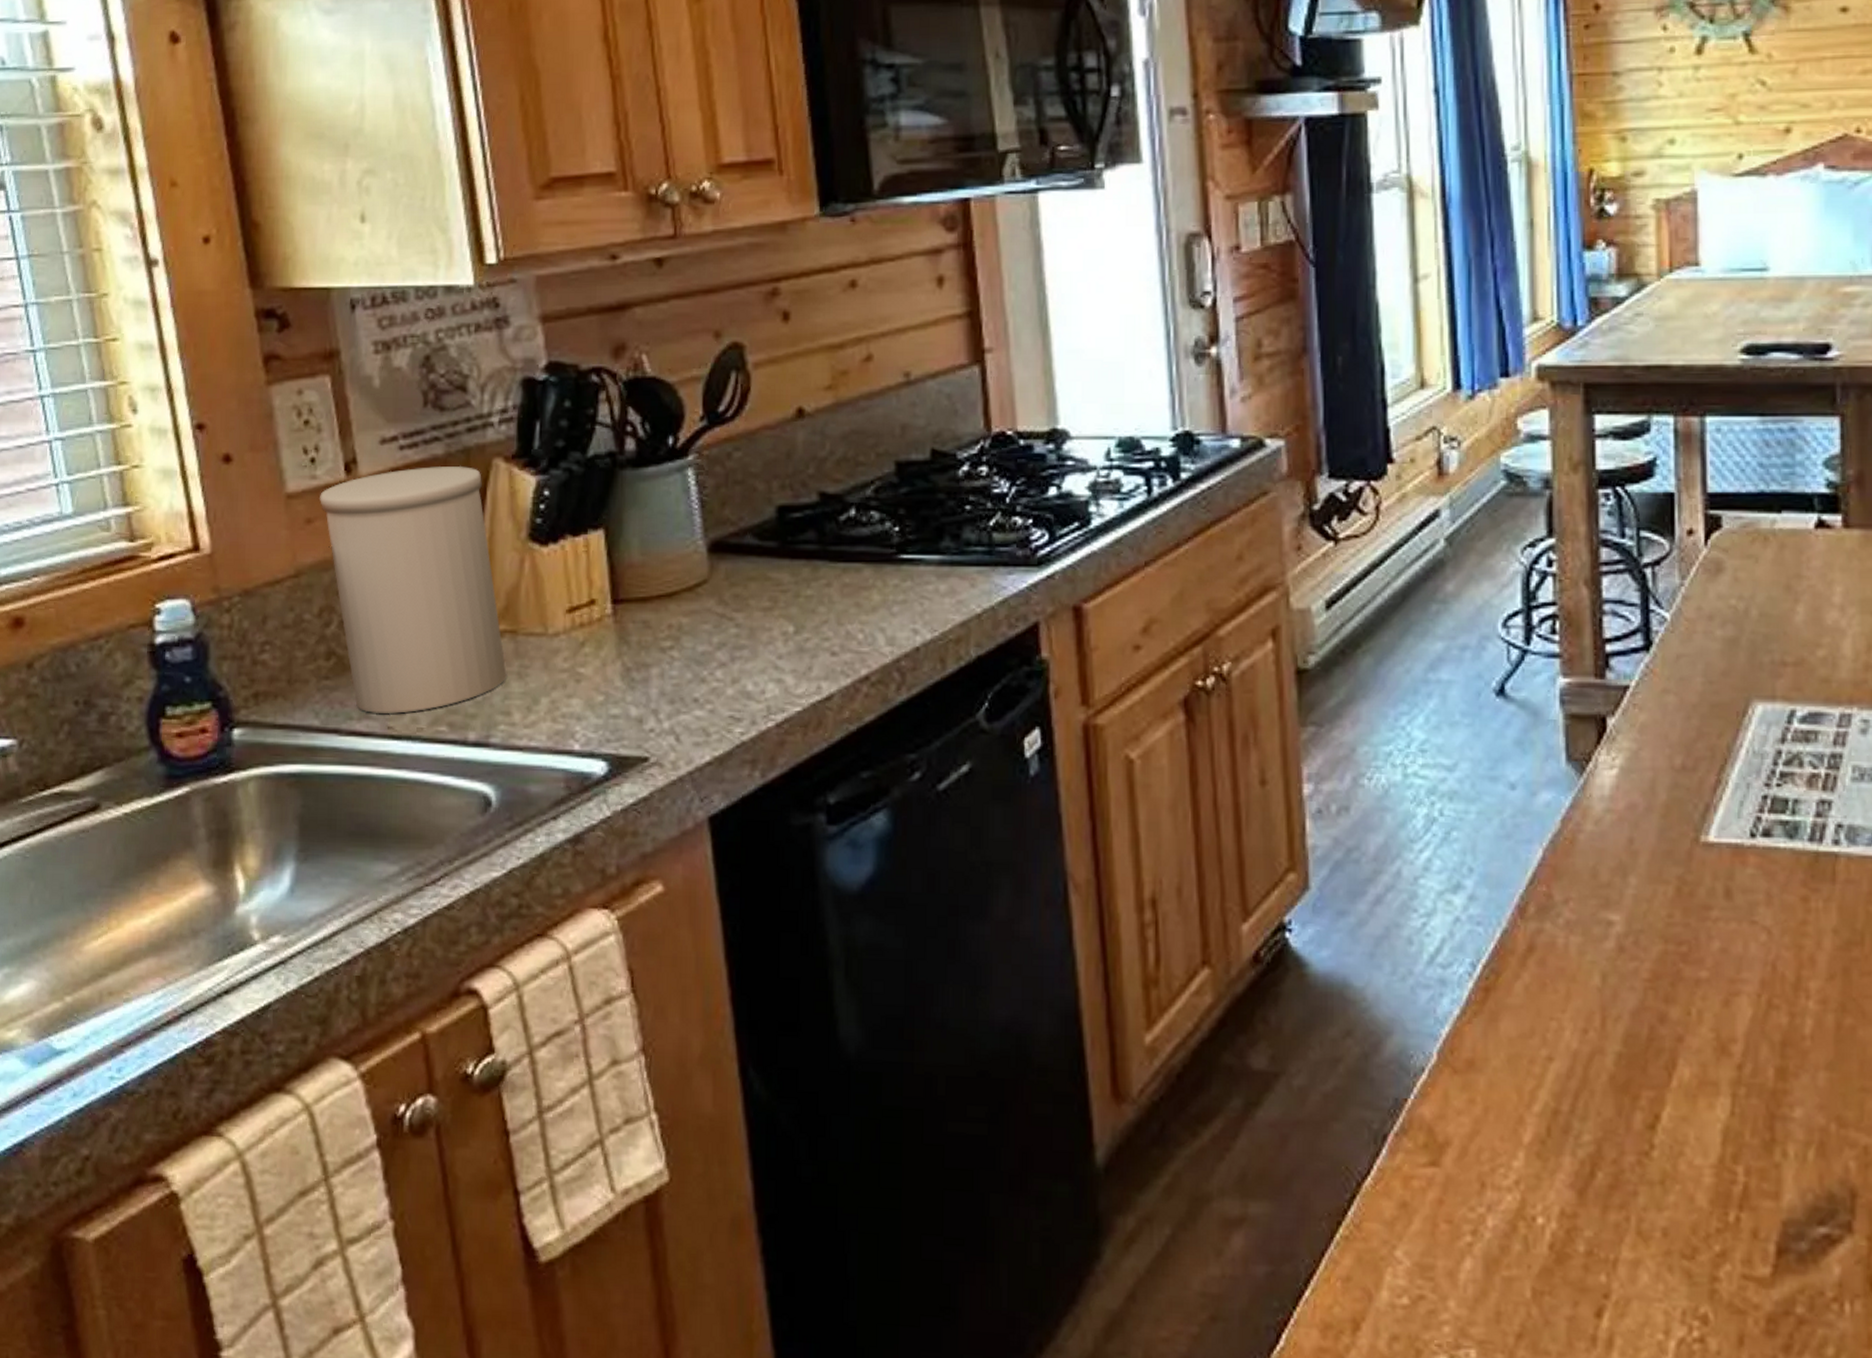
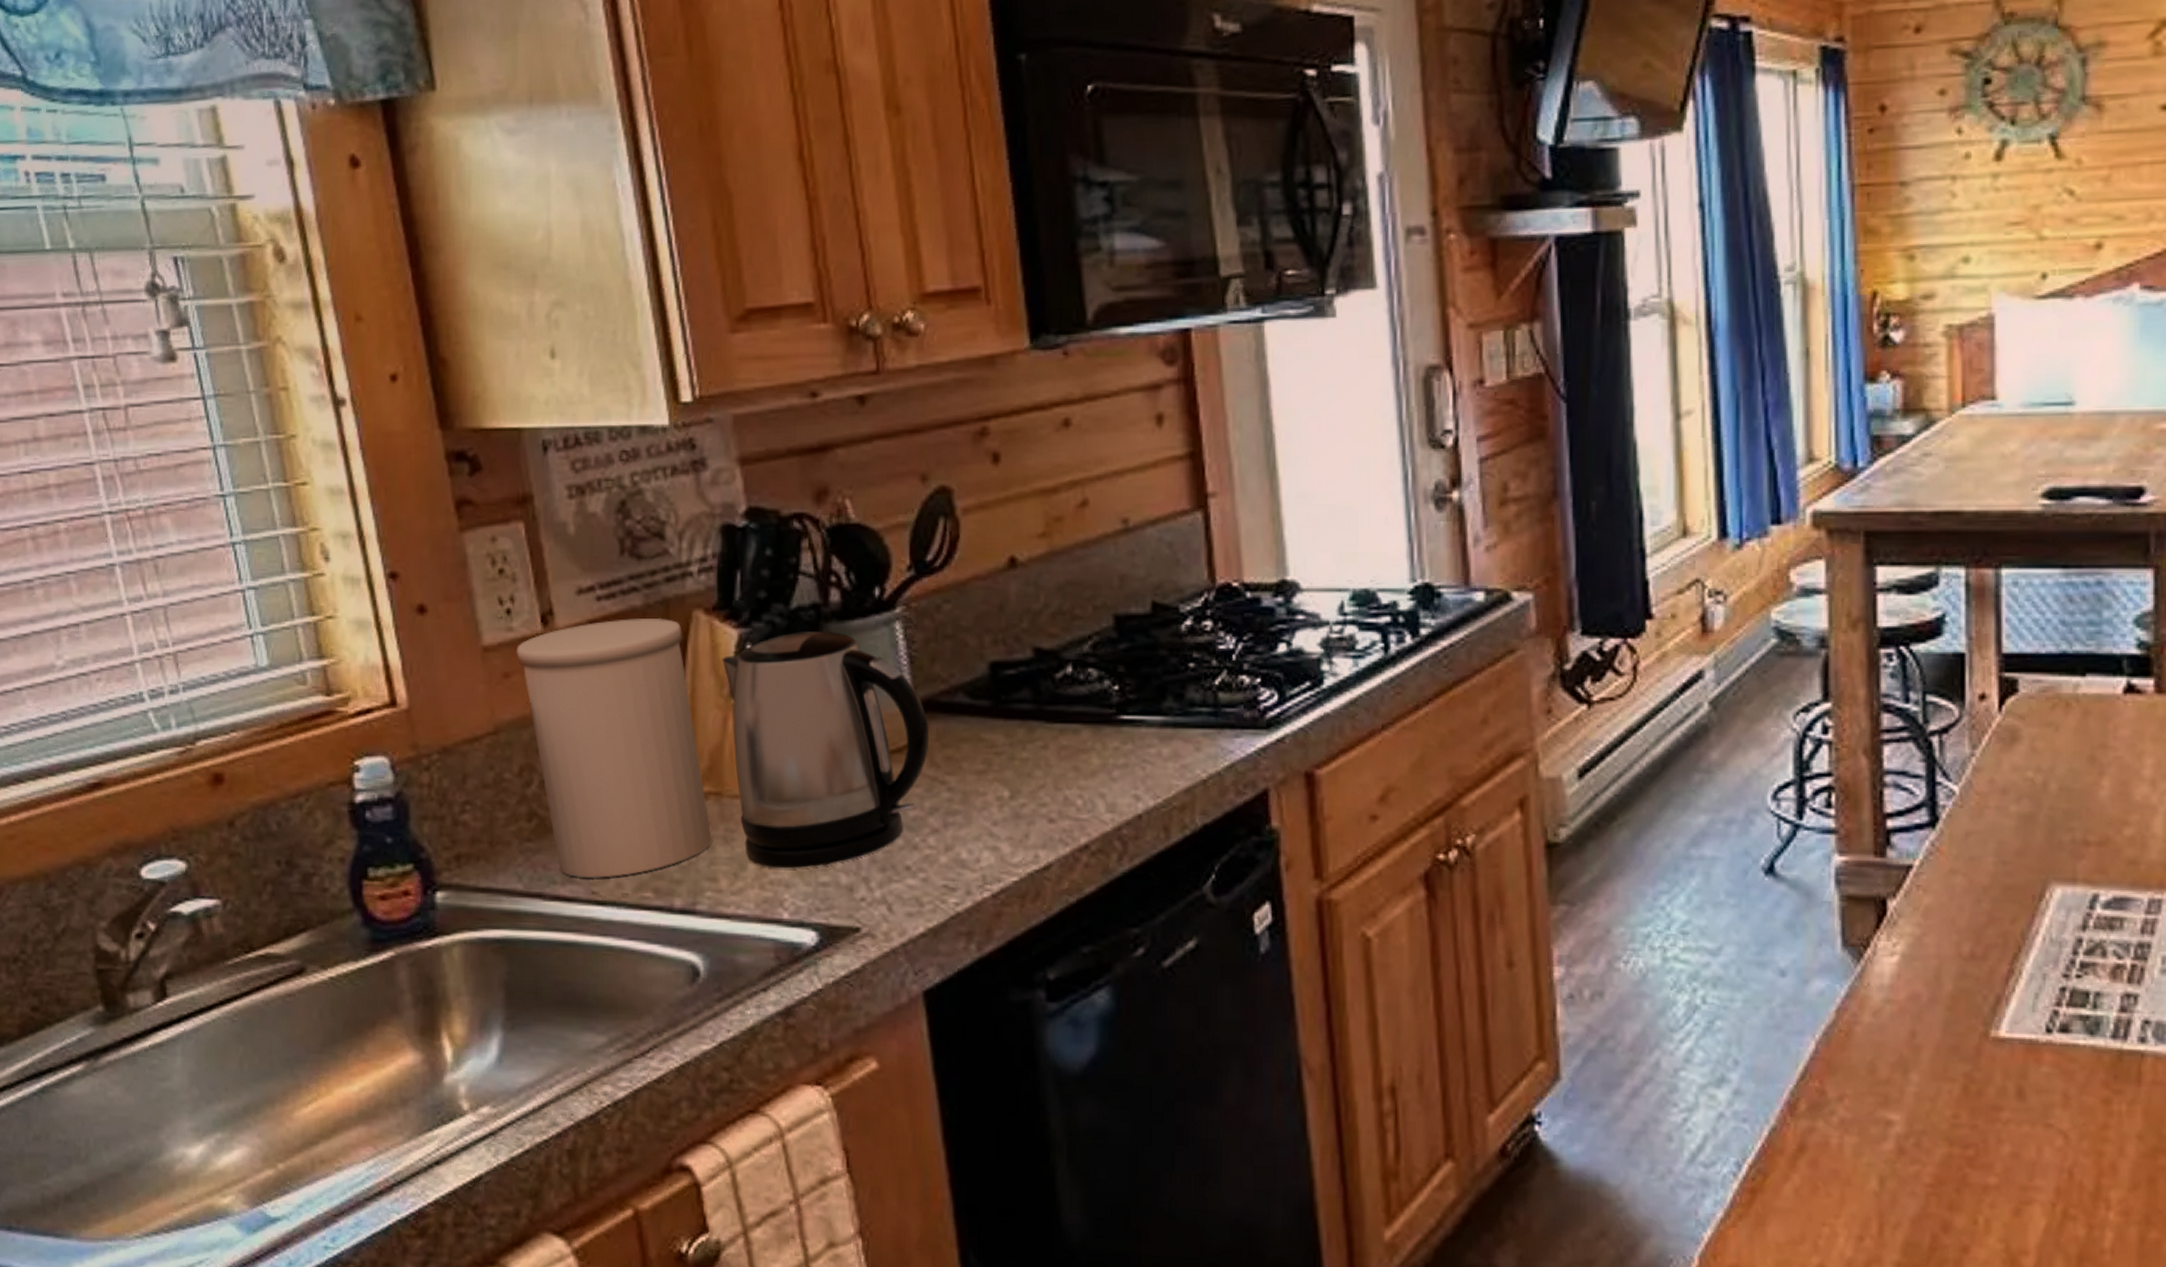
kettle: none [520,478,719,702] -> present [722,632,930,869]

